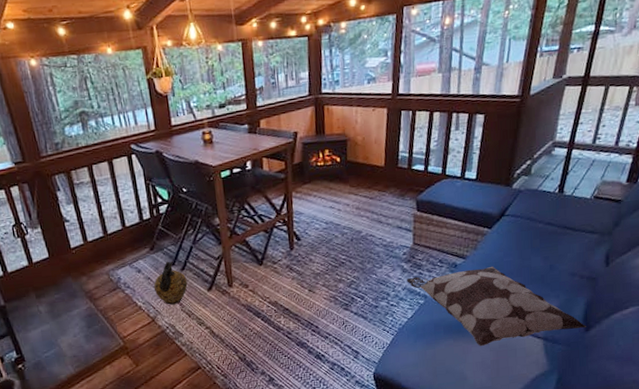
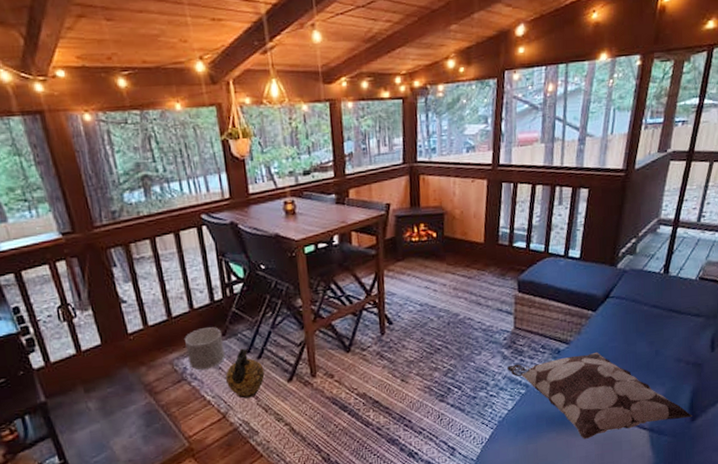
planter: none [118,243,153,280] -> present [185,327,225,371]

